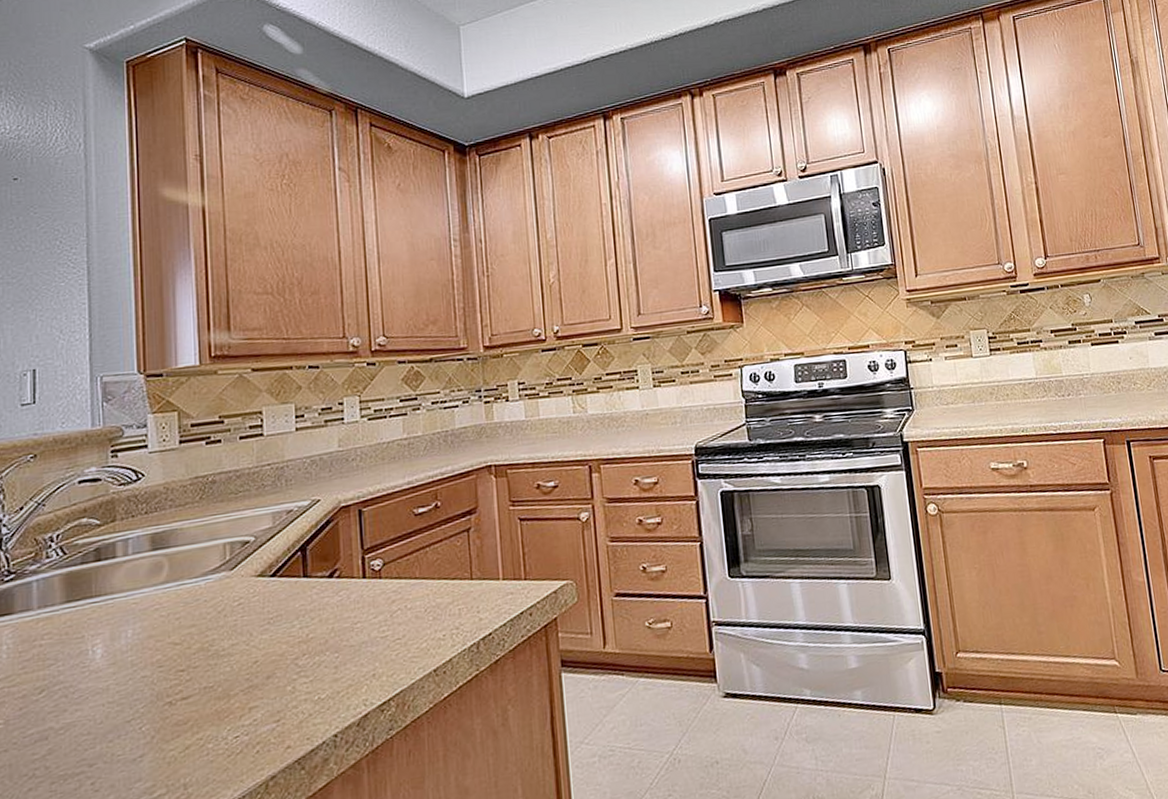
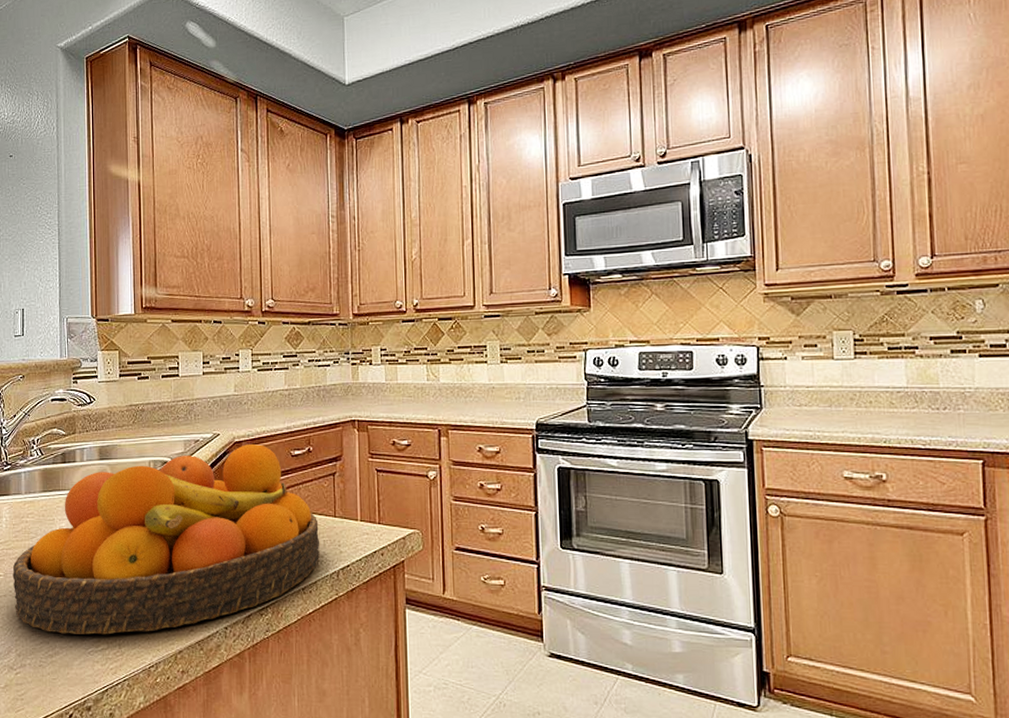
fruit bowl: none [18,506,455,788] -> present [12,444,320,635]

